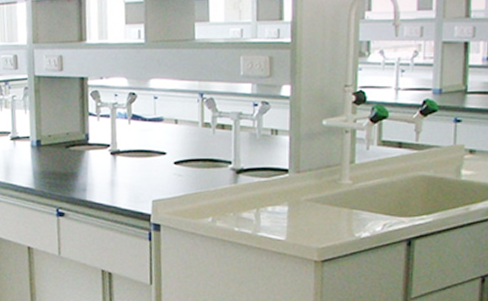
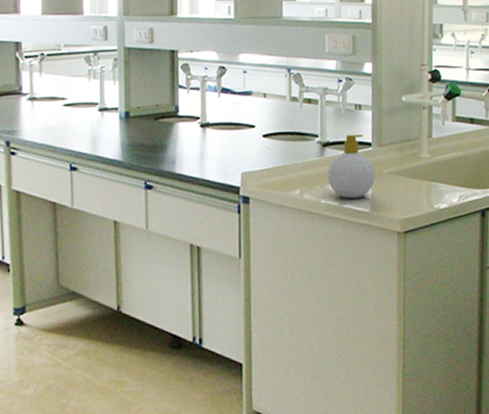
soap bottle: none [241,160,292,226] -> present [327,134,375,198]

